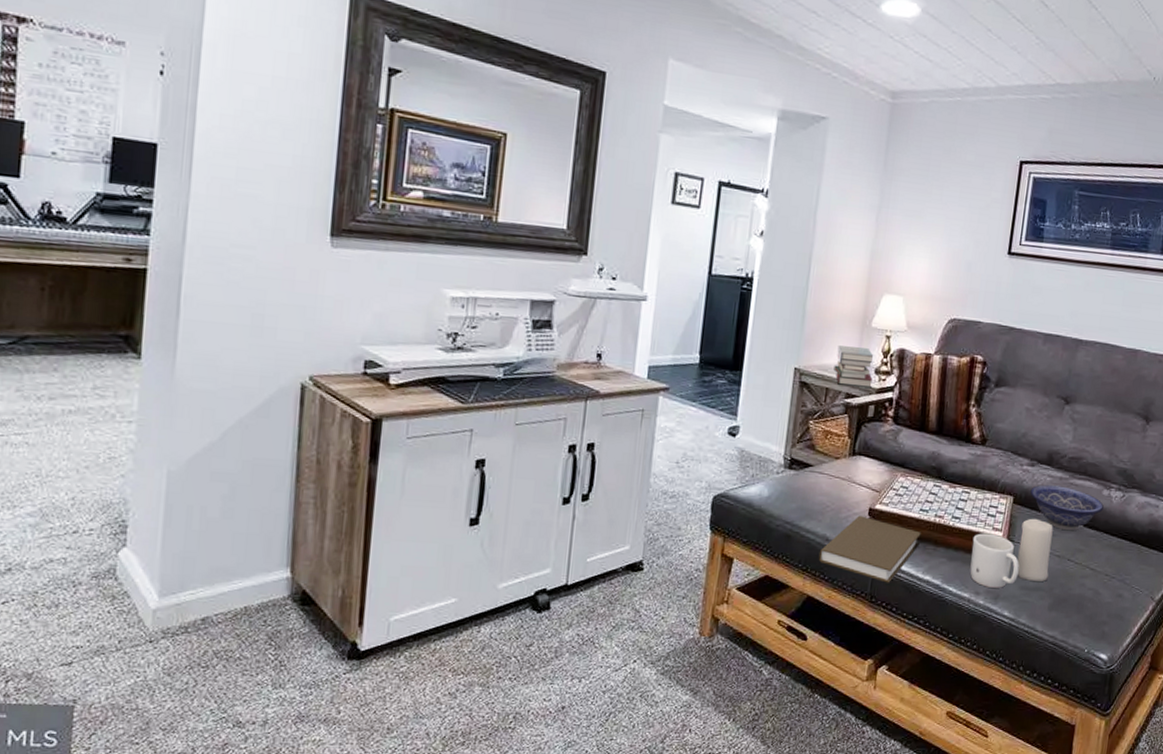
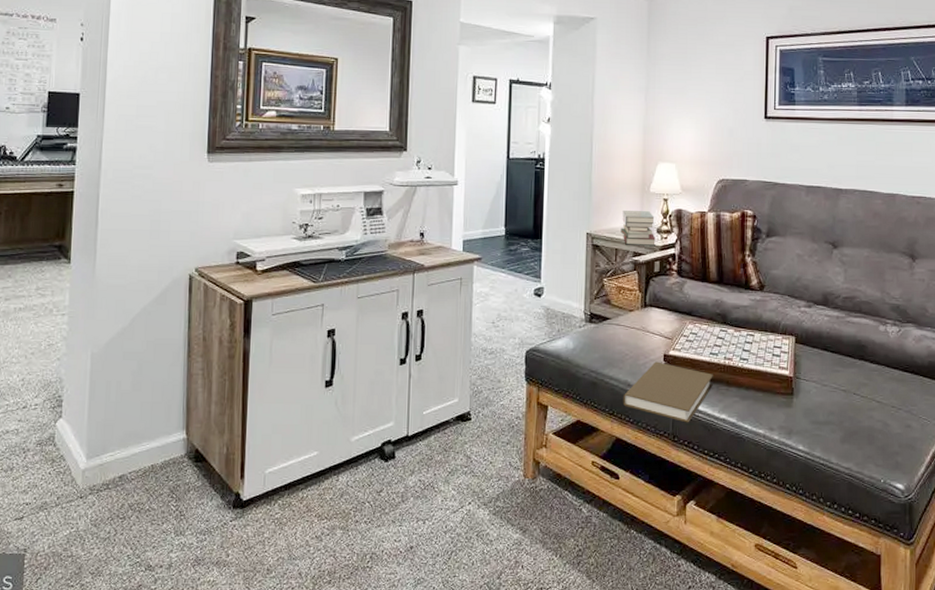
mug: present [970,533,1020,589] -> none [761,372,808,425]
candle: present [1017,518,1053,583] -> none [806,356,837,417]
decorative bowl: present [1030,484,1104,531] -> none [810,324,882,366]

